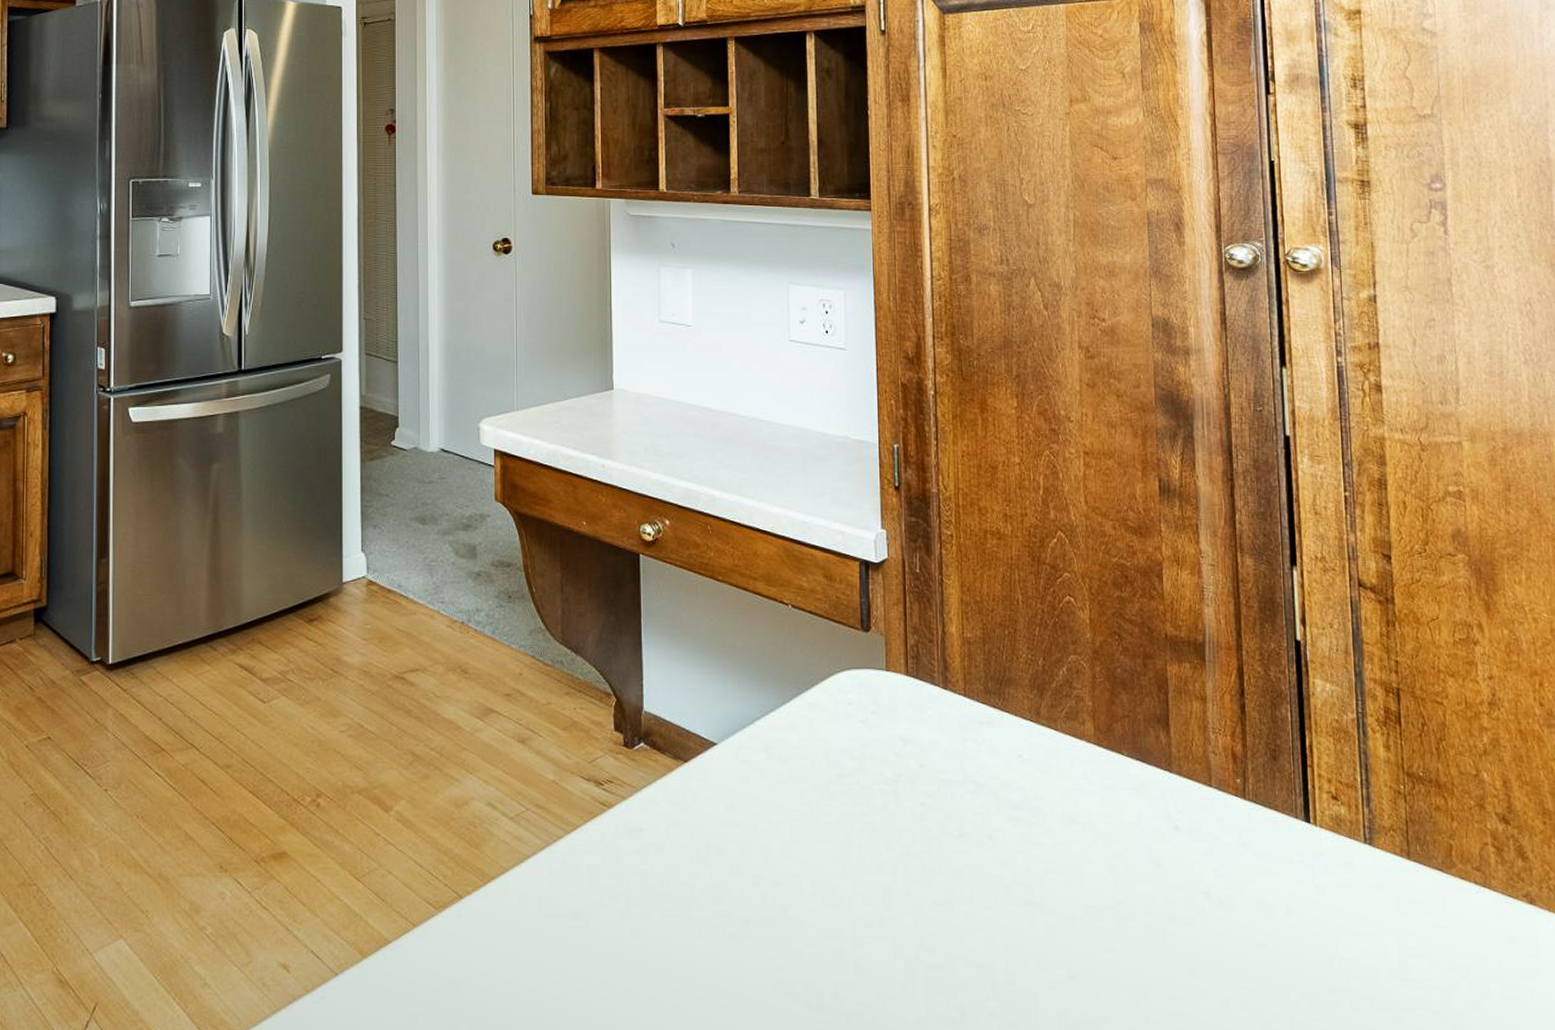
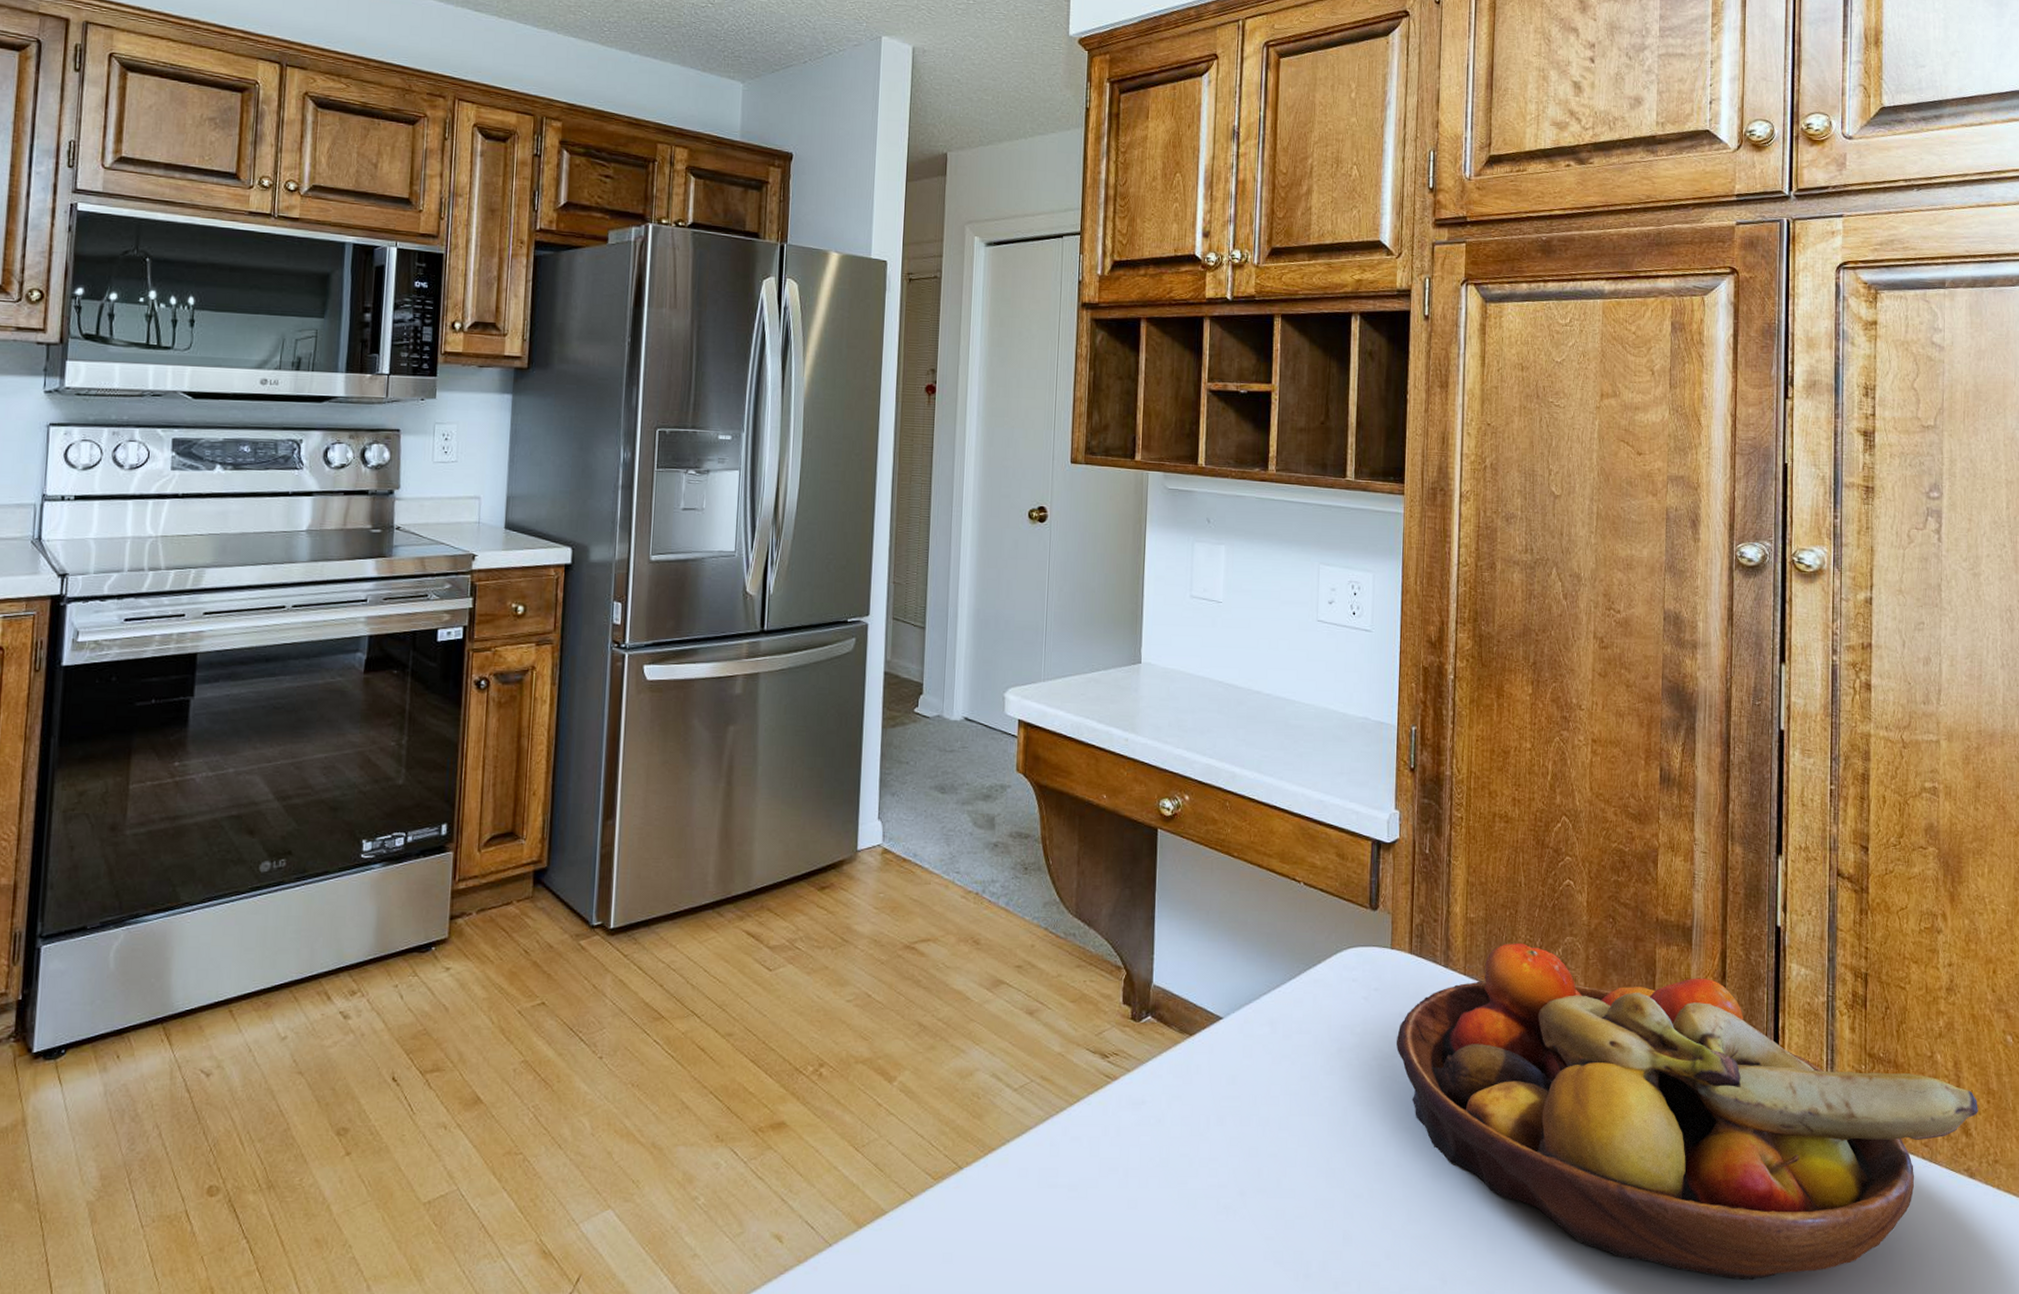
fruit bowl: none [897,662,1534,1014] -> present [1396,942,1978,1281]

